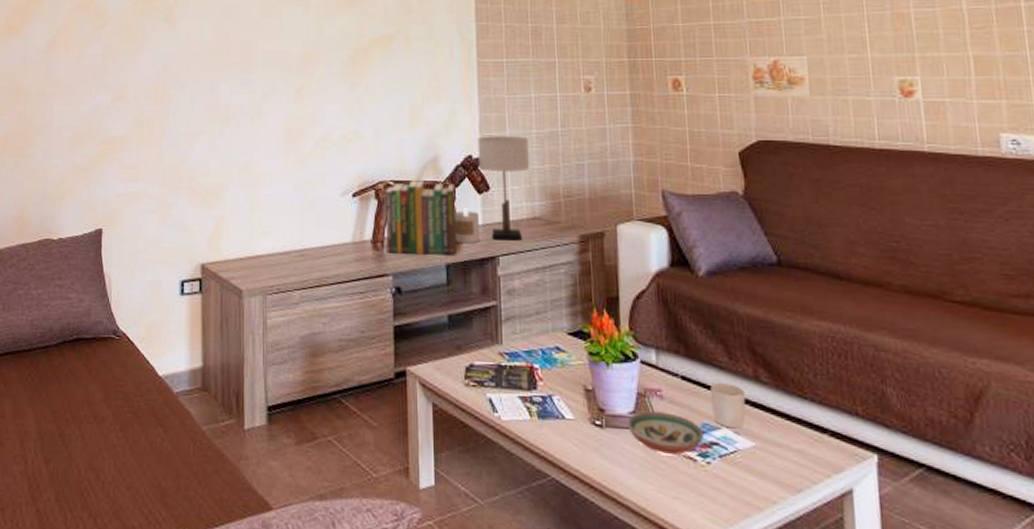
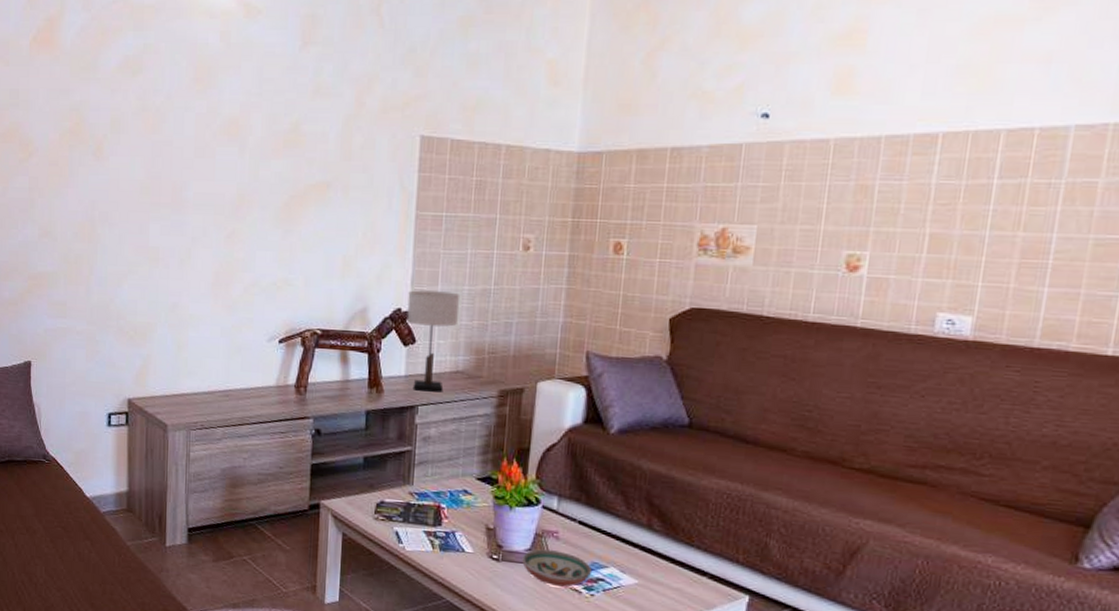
books: present [384,179,457,256] -> none [309,329,382,403]
candle: present [455,208,480,244] -> none [377,359,404,393]
mug: present [710,383,746,429] -> none [602,528,636,568]

